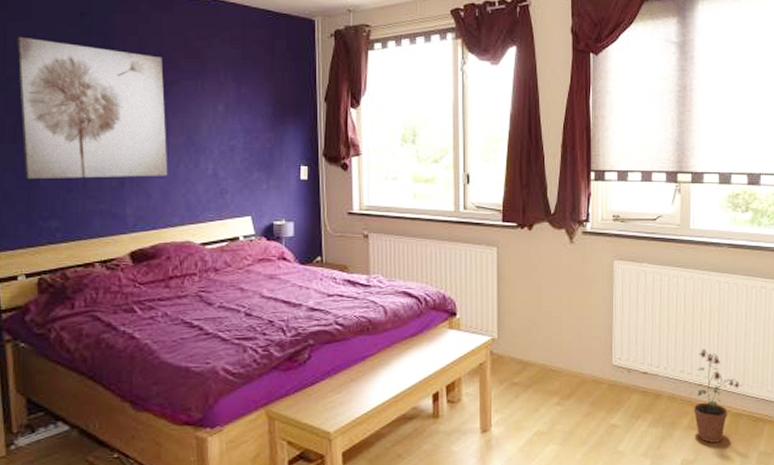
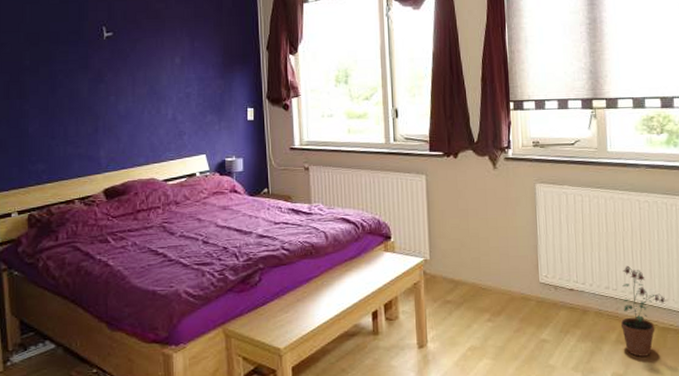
wall art: present [17,36,168,180] -> none [9,8,135,130]

